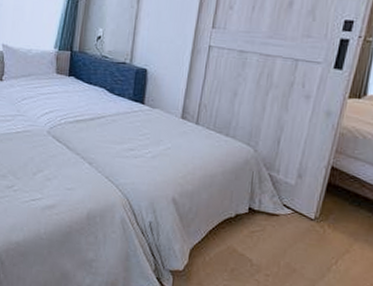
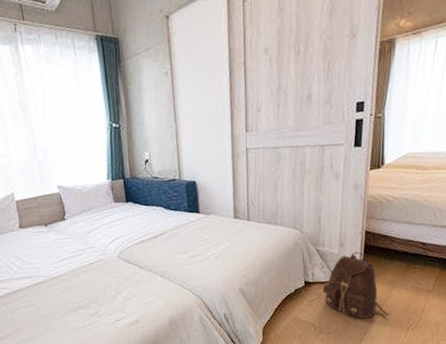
backpack: none [268,188,345,274] -> present [322,252,389,319]

